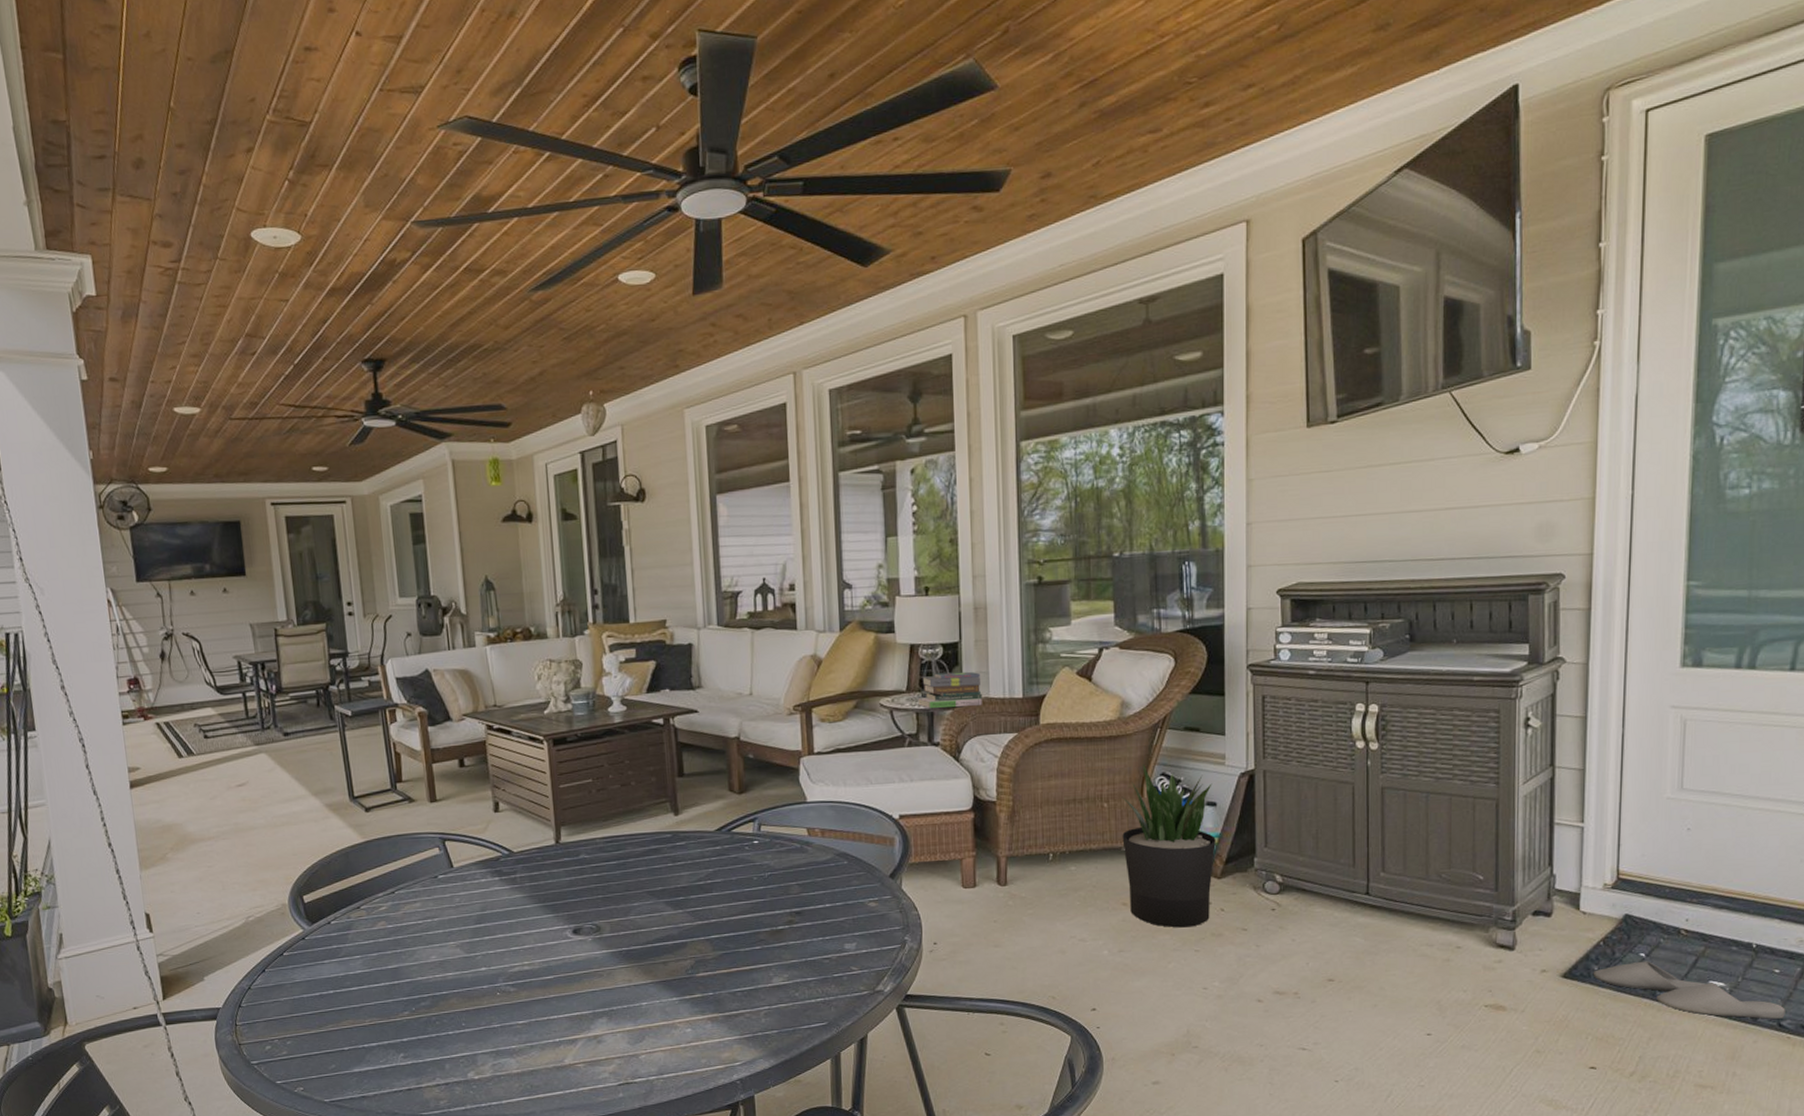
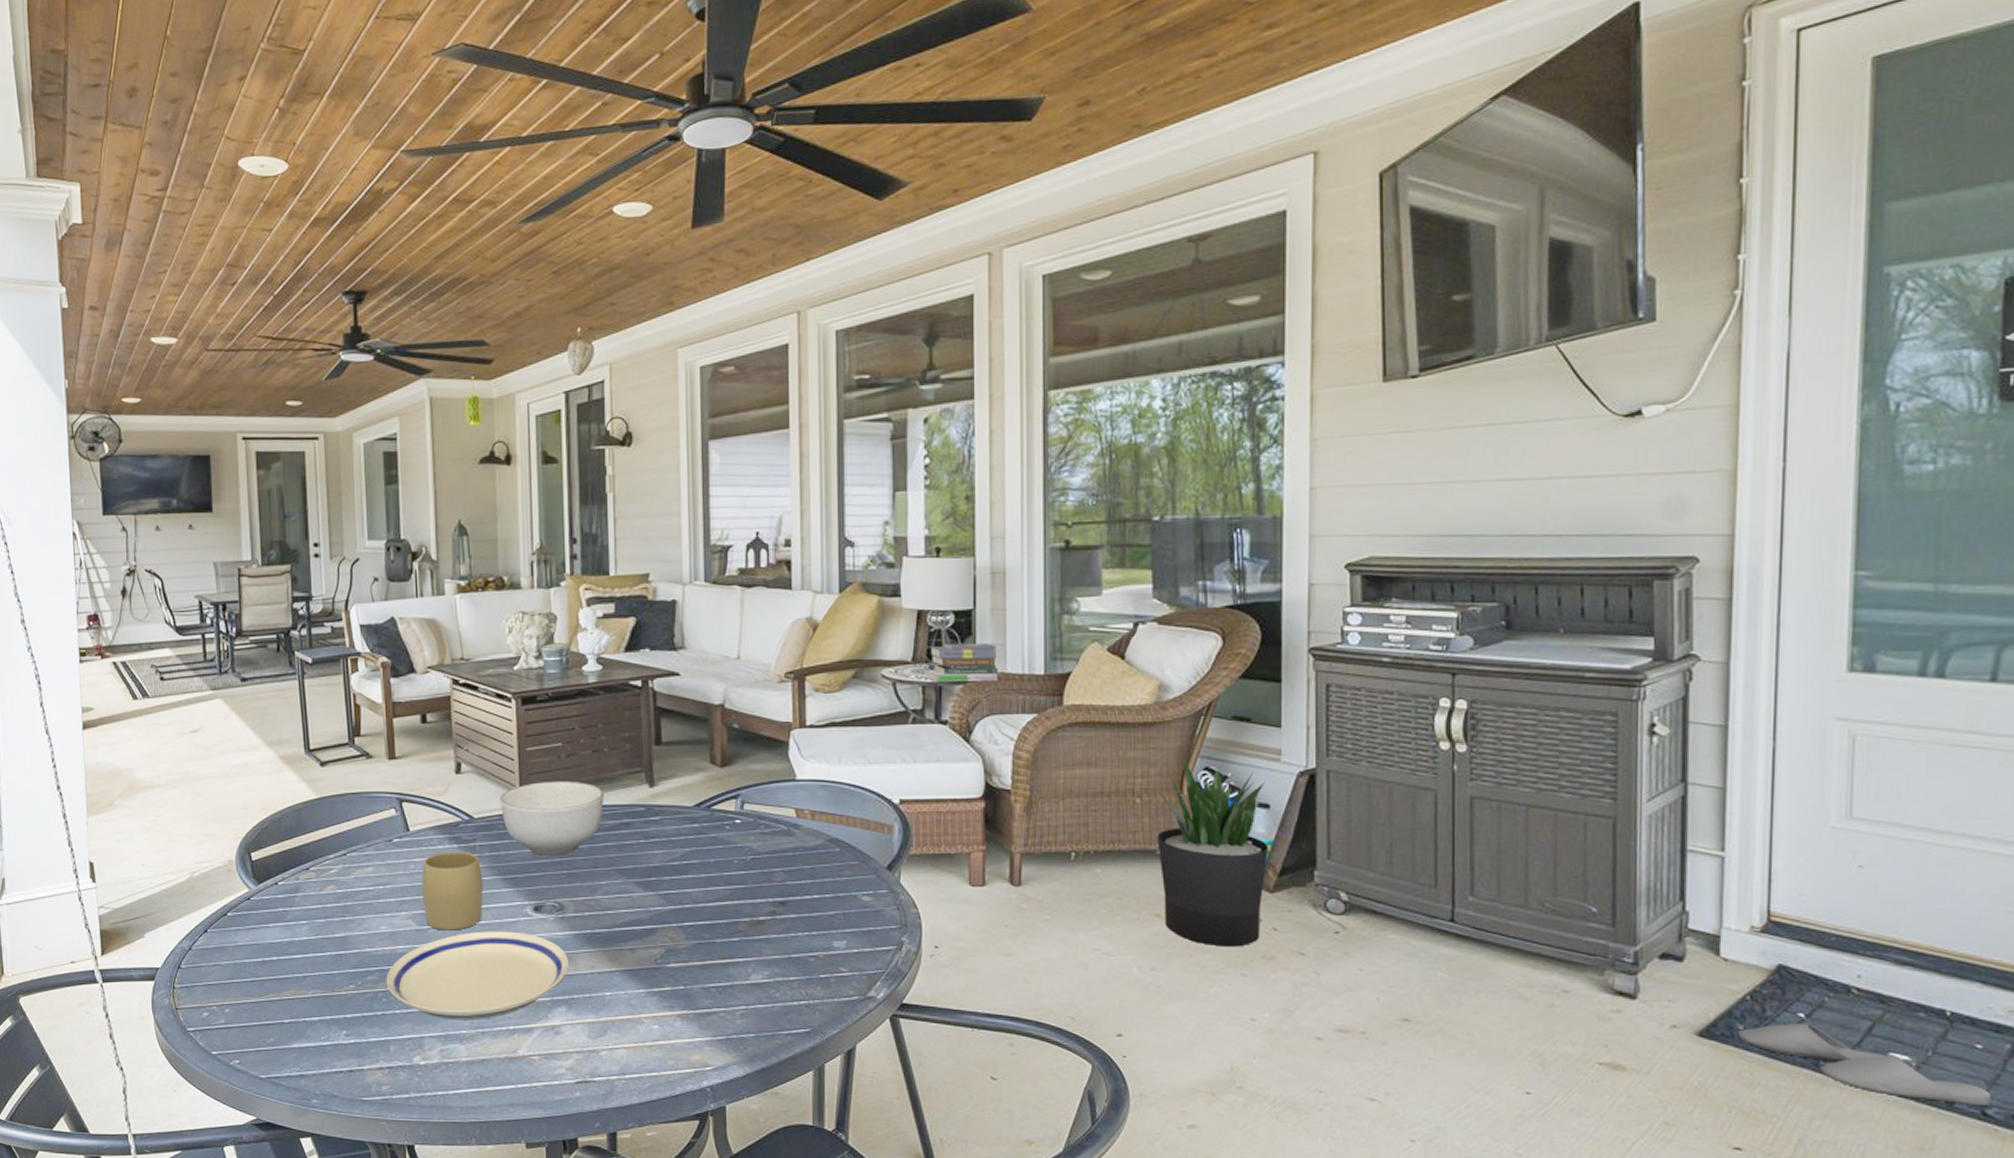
plate: none [438,953,607,1037] -> present [386,931,568,1020]
mug: none [467,883,526,957] -> present [421,851,484,931]
bowl: none [536,813,634,883] -> present [499,780,605,856]

